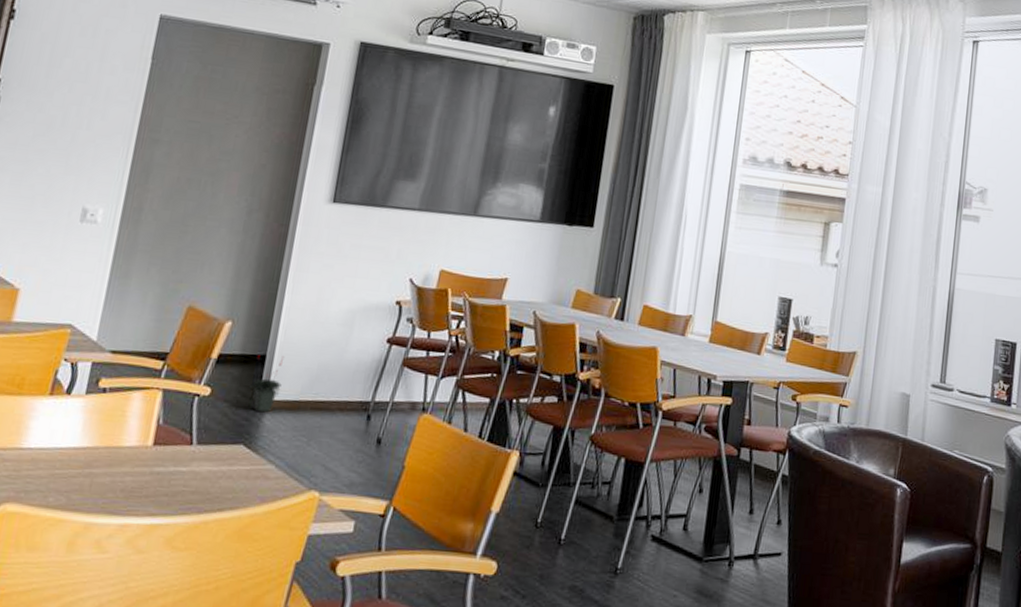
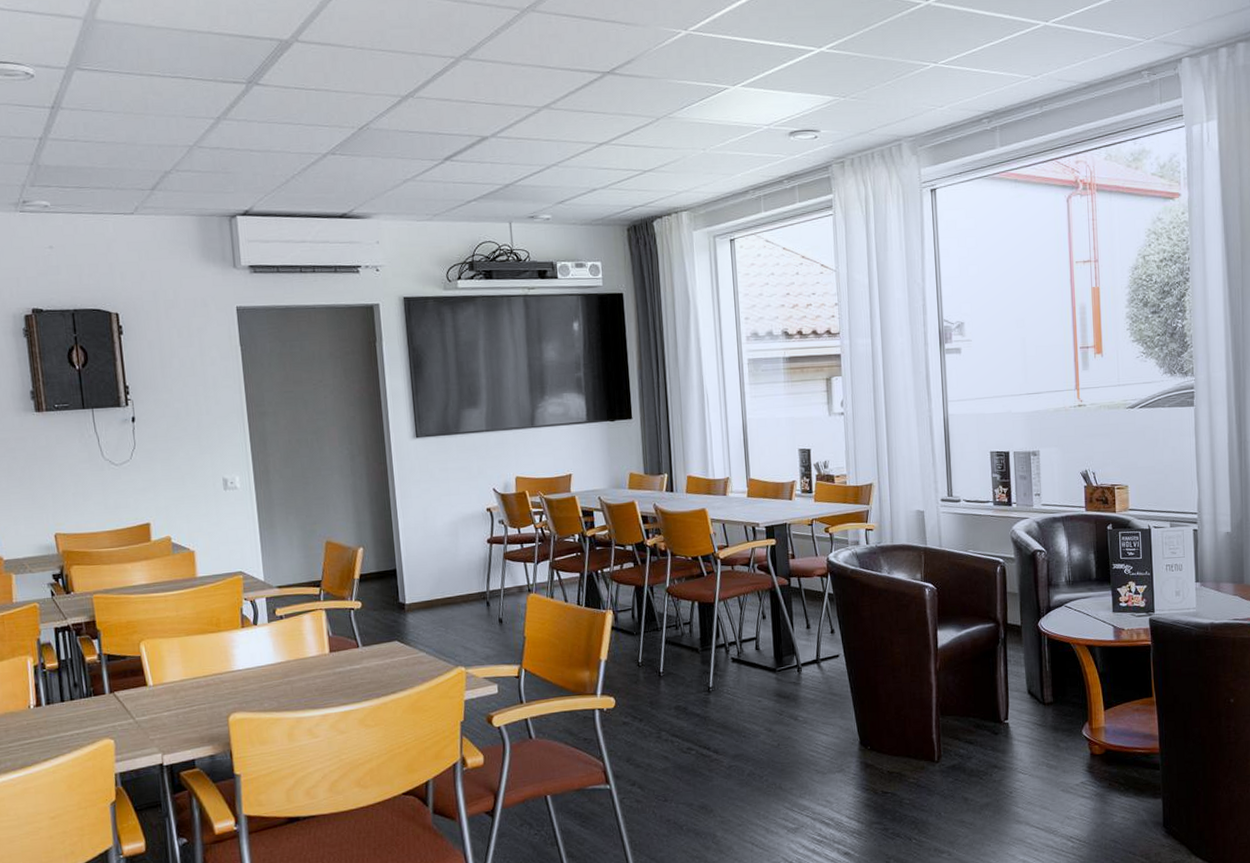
potted plant: present [248,355,285,412] -> none [389,568,415,614]

